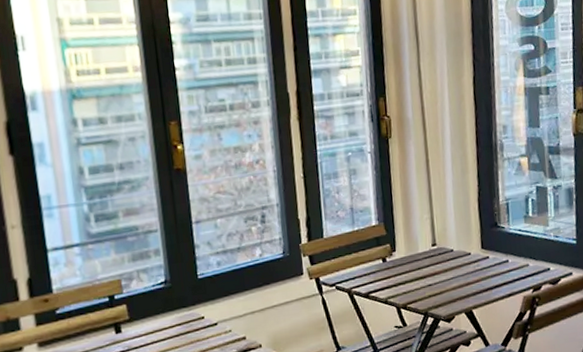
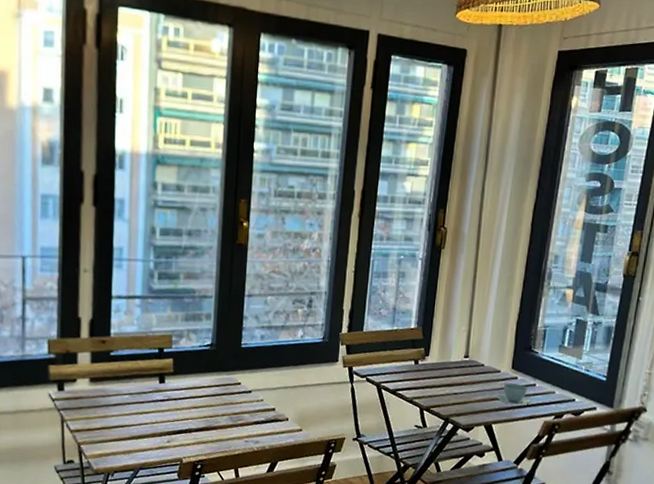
teacup: none [472,263,507,286] -> present [497,383,531,405]

